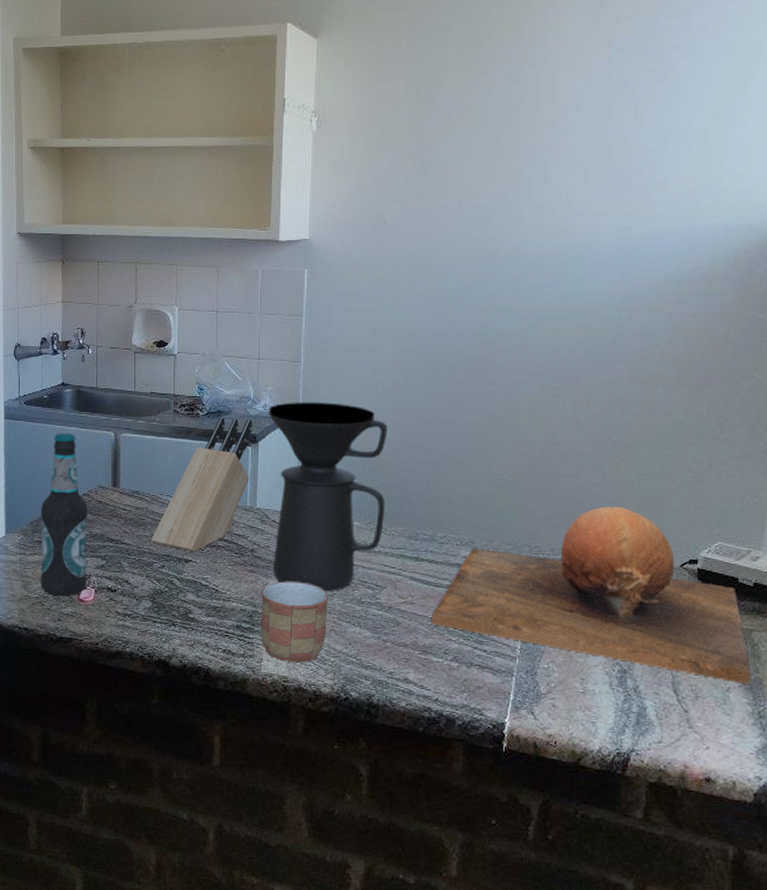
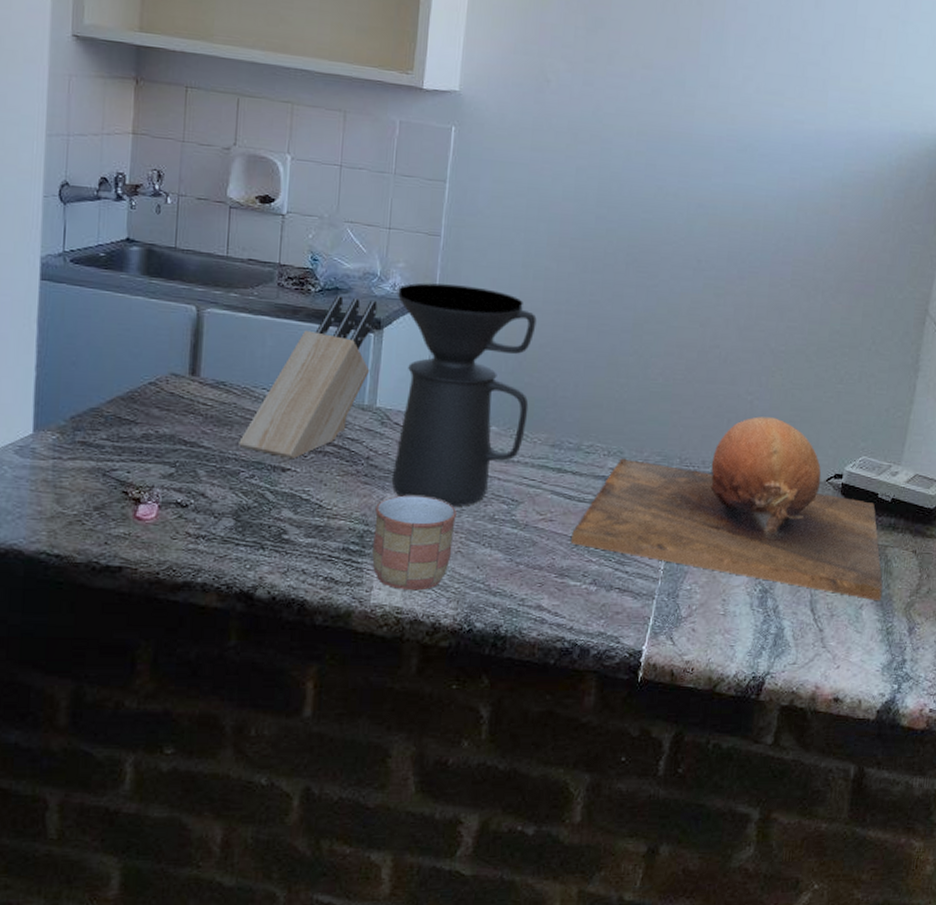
bottle: present [40,433,88,597] -> none [81,303,155,514]

